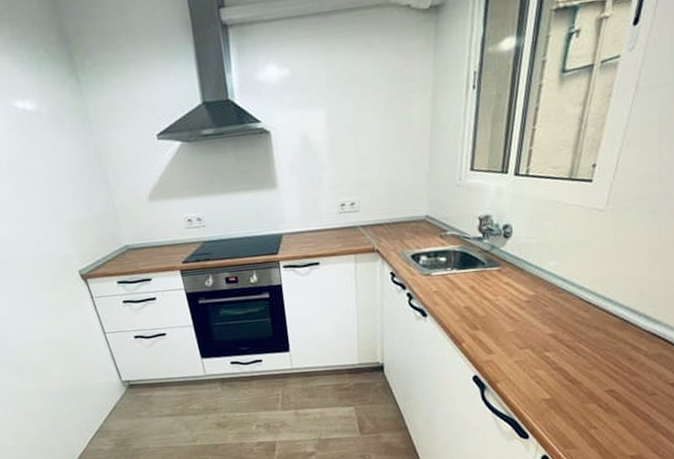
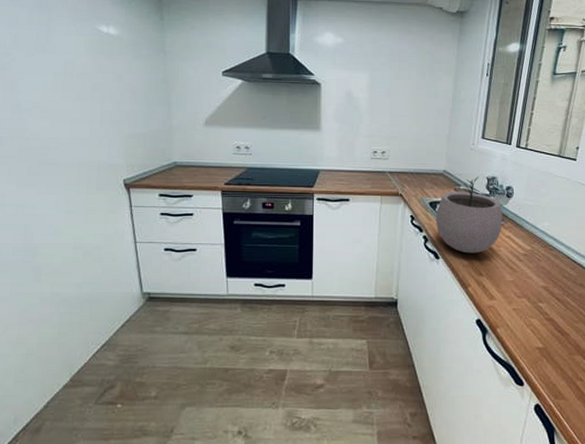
plant pot: none [420,217,500,307] -> present [436,176,502,254]

